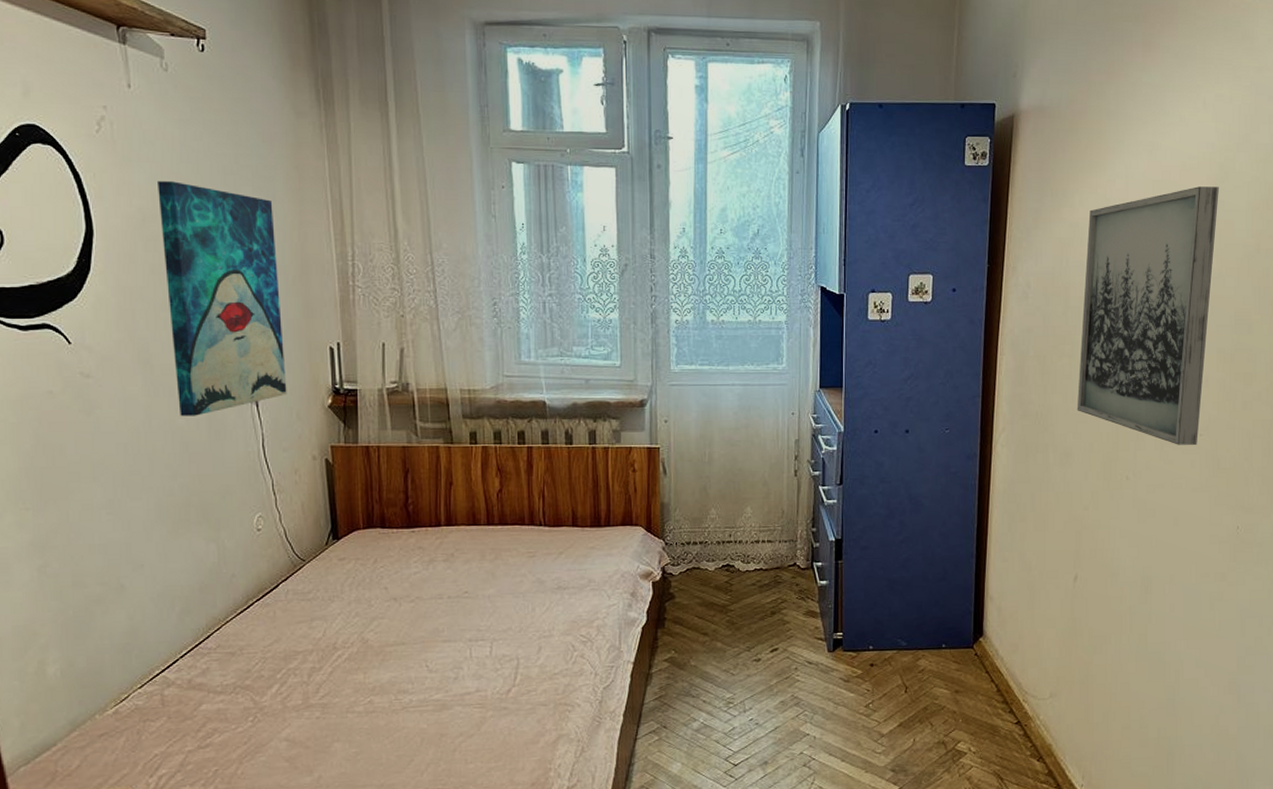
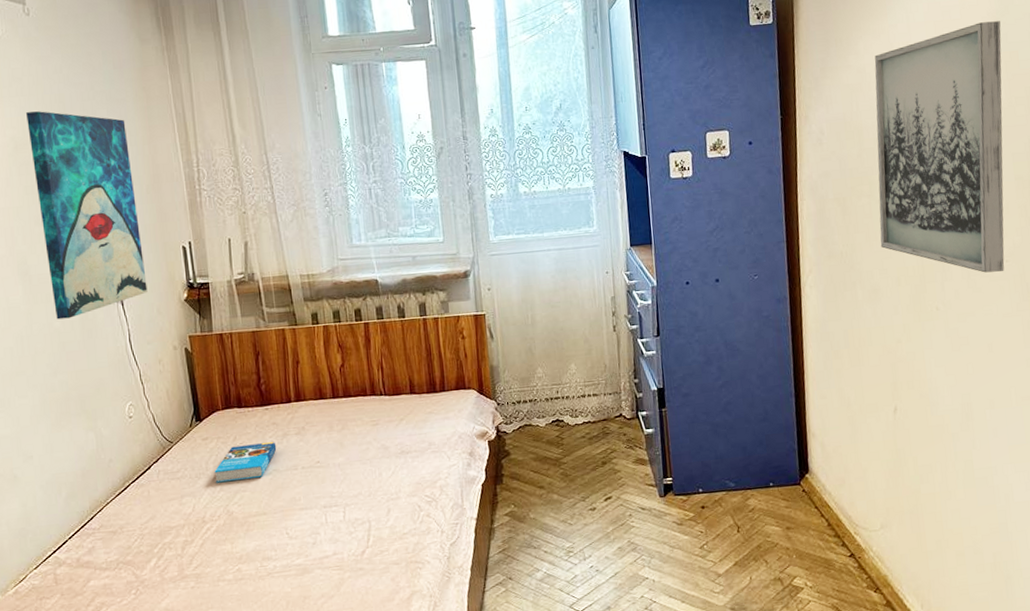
book: none [350,567,422,608] -> present [214,442,277,483]

